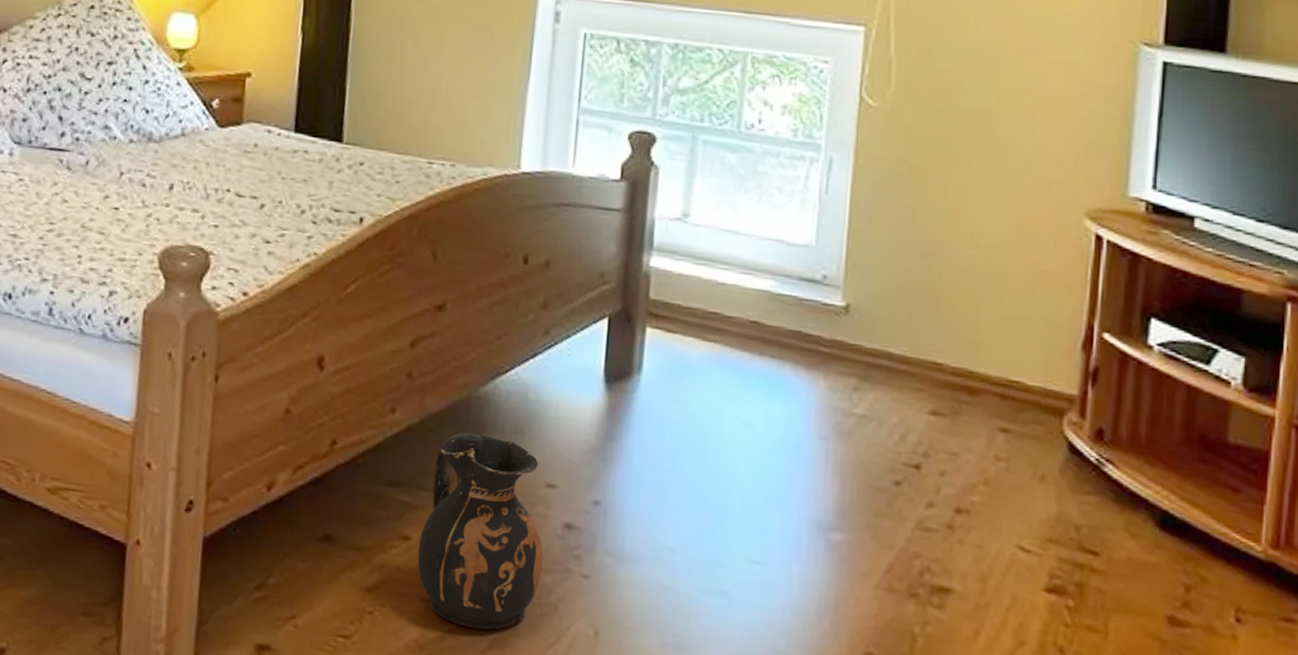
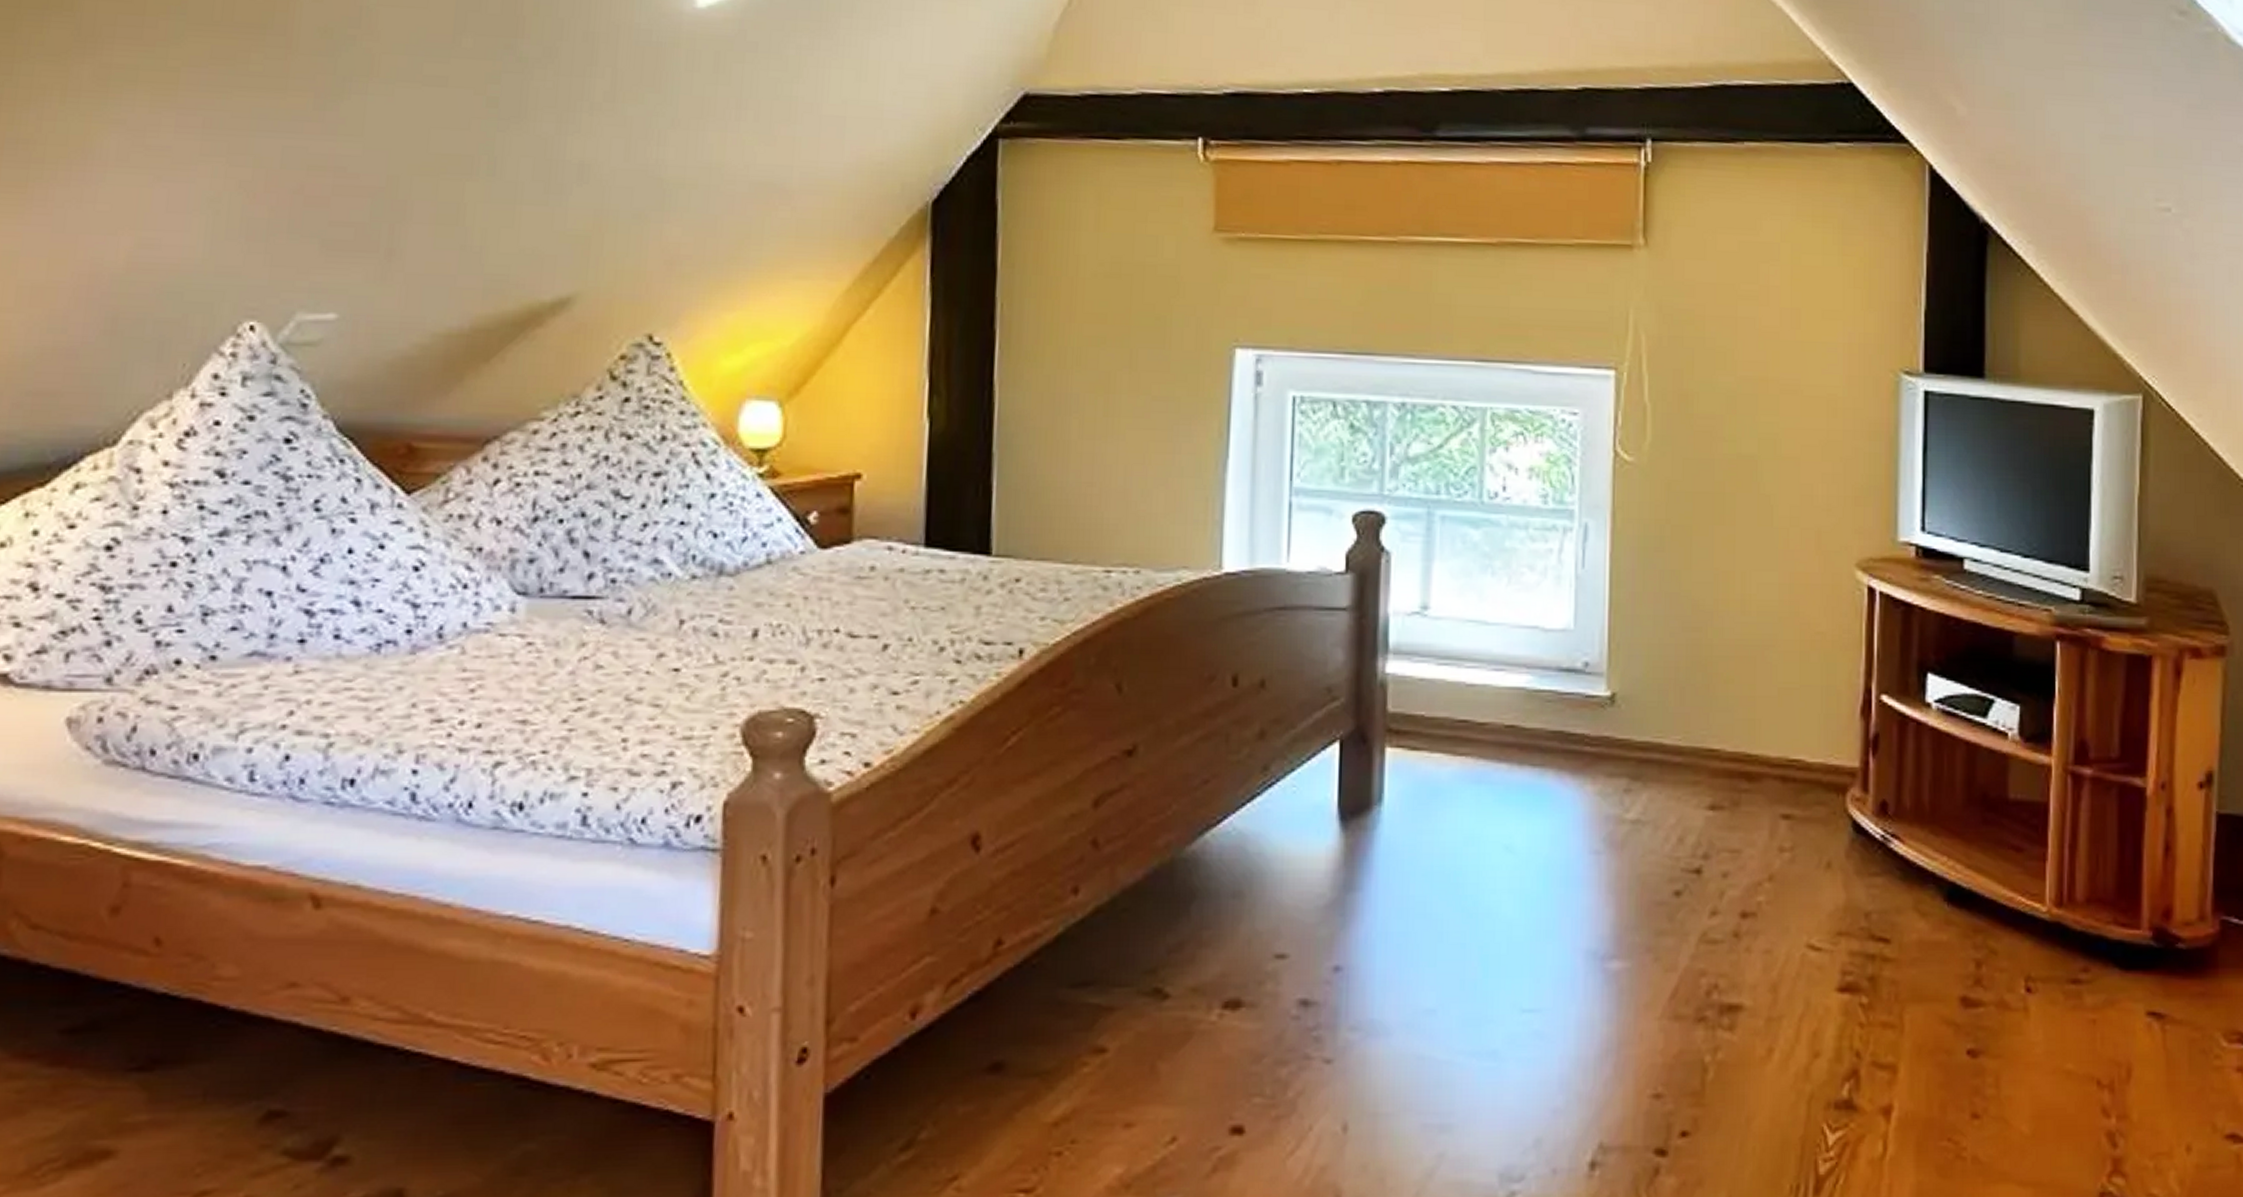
ceramic jug: present [417,432,544,629] -> none [1116,905,1276,1150]

